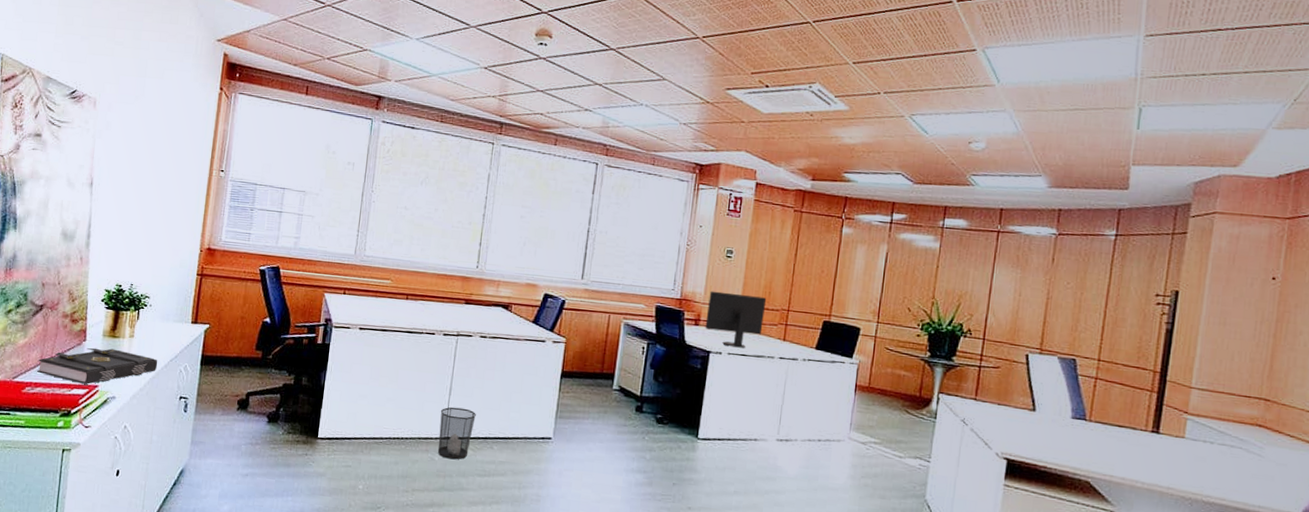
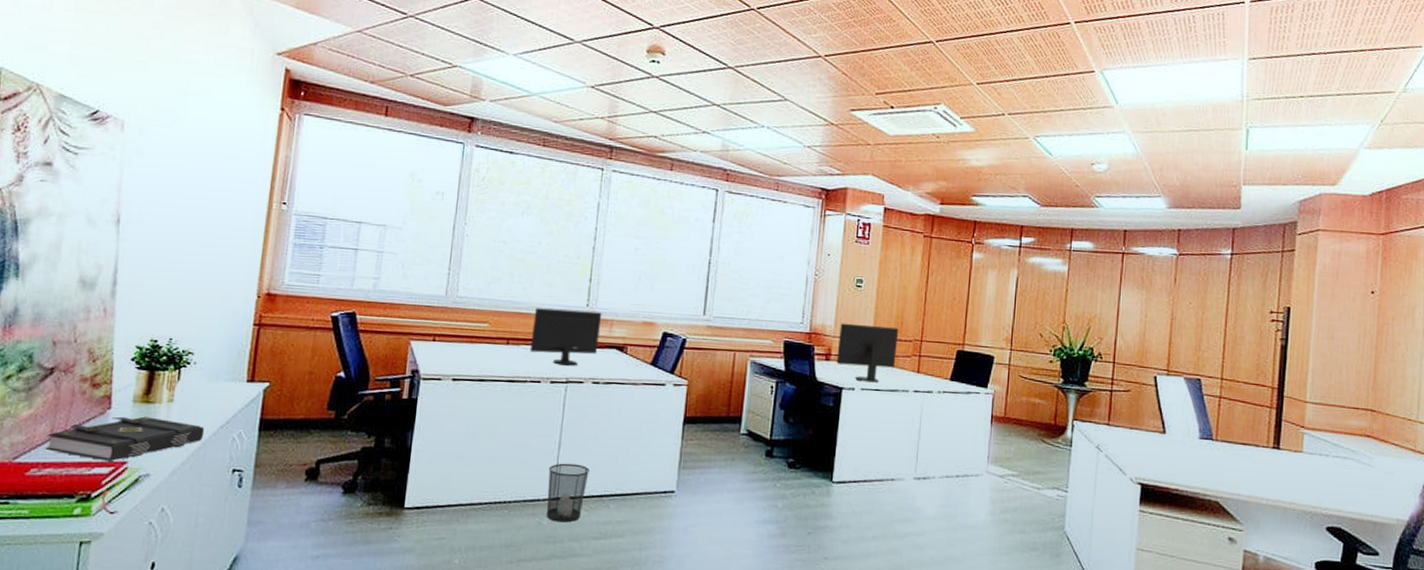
monitor: none [426,268,490,321] -> present [529,308,602,366]

